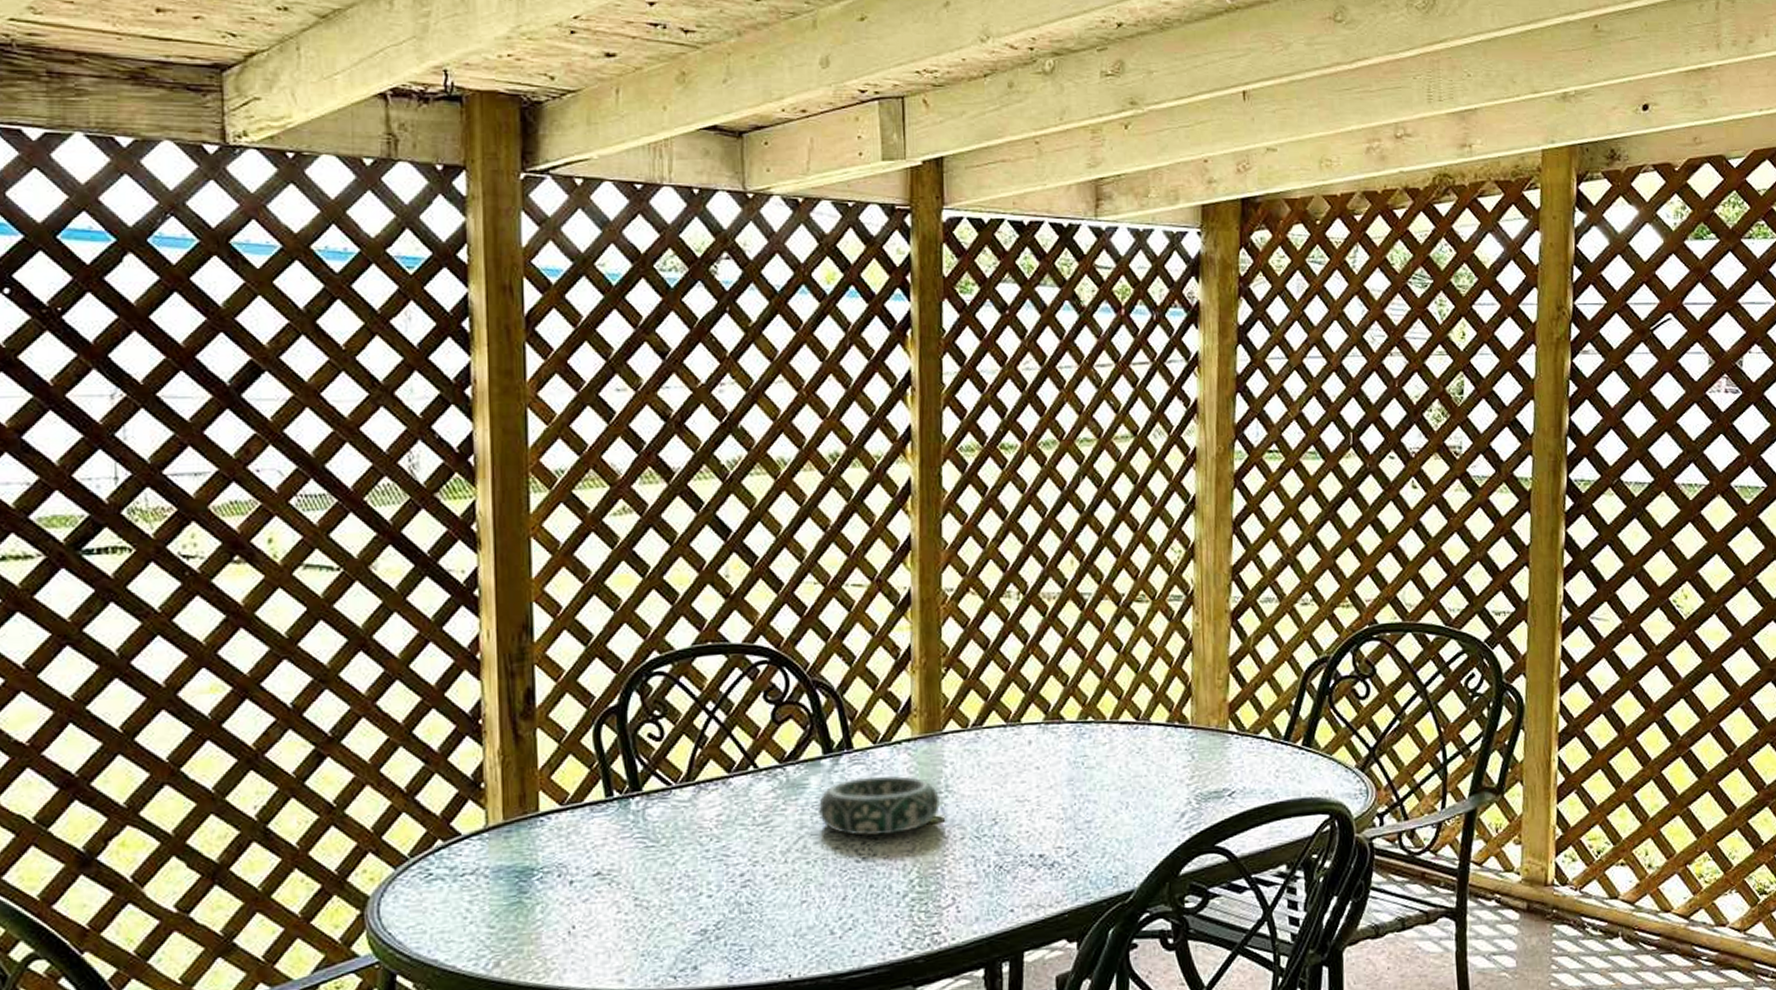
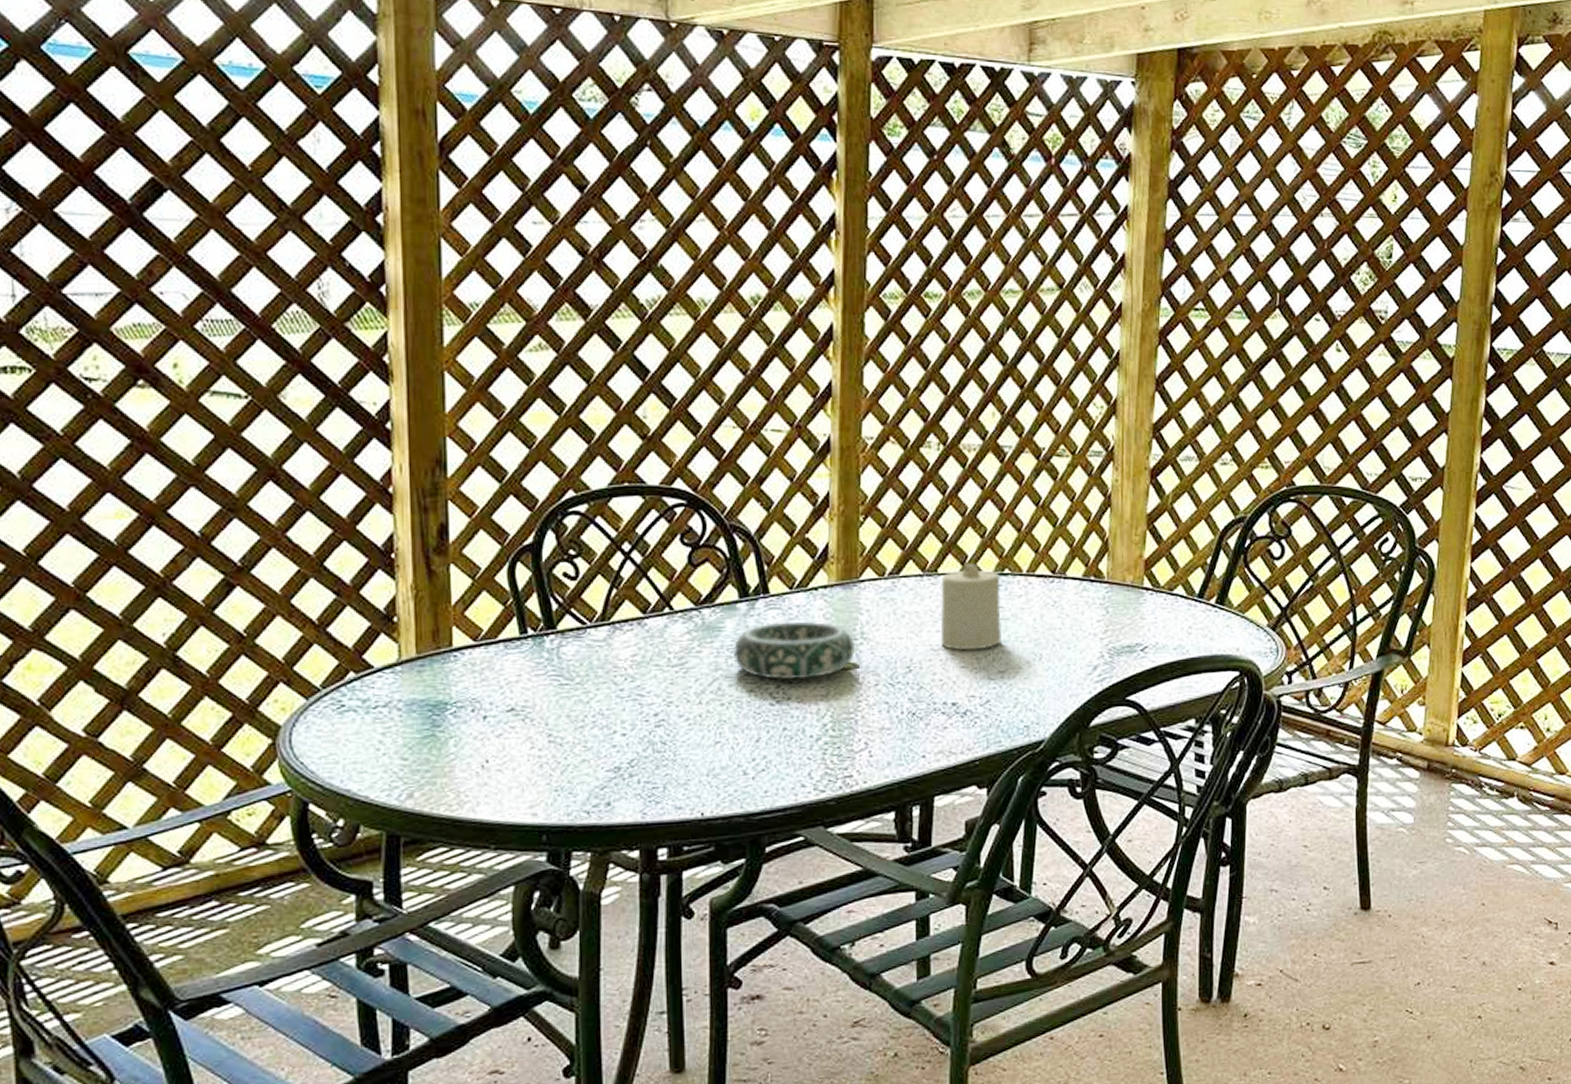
candle: none [1024,711,1087,801] -> present [940,562,1001,651]

